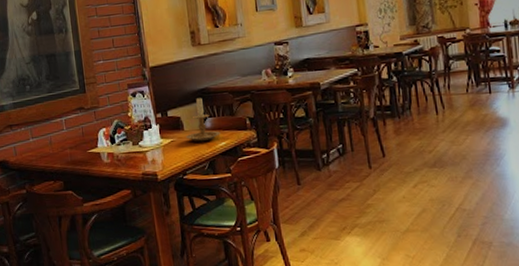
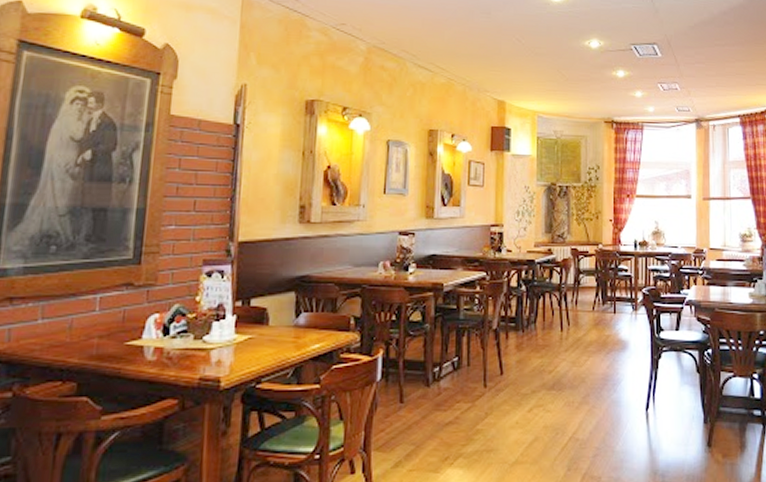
candle holder: present [185,97,220,142] -> none [268,285,315,342]

